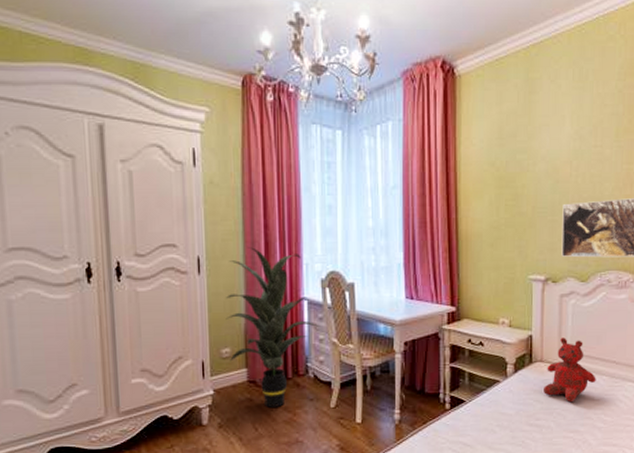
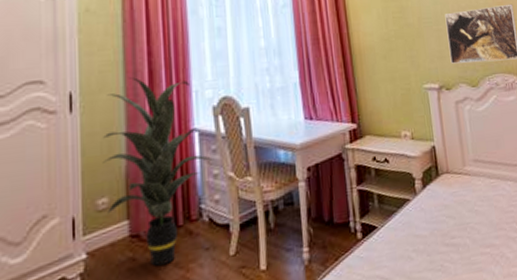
teddy bear: present [544,338,596,403] -> none [454,145,502,214]

